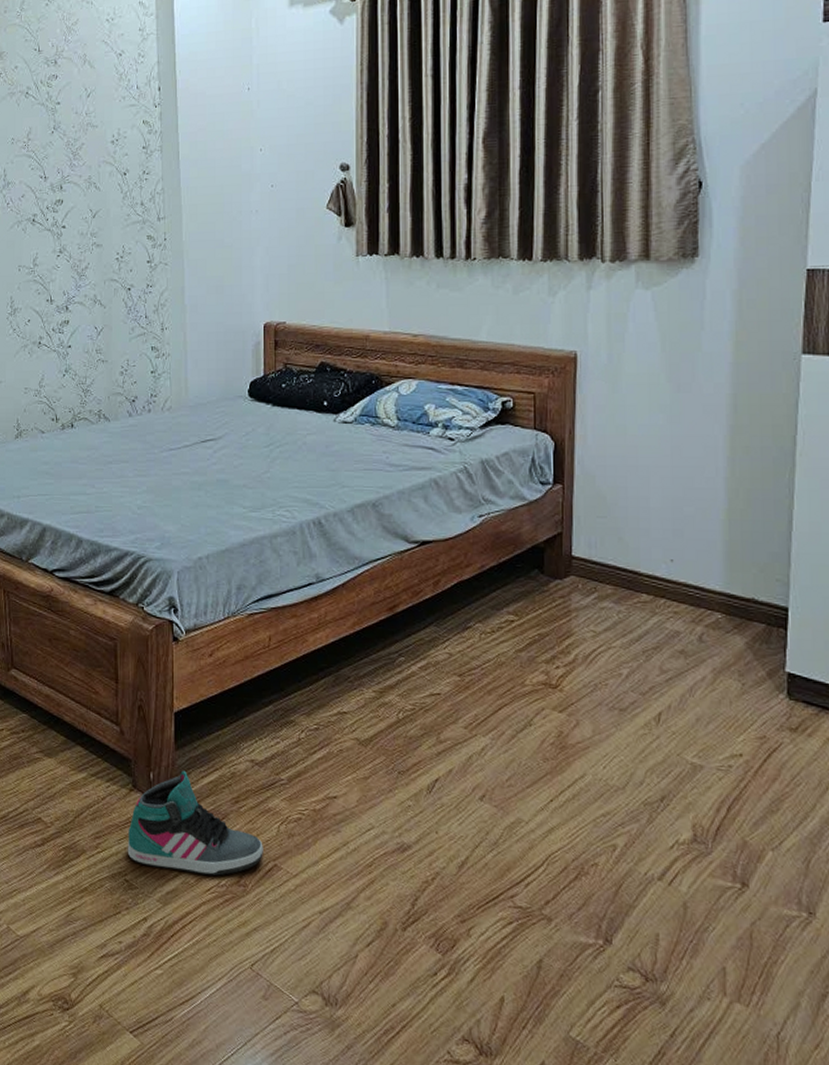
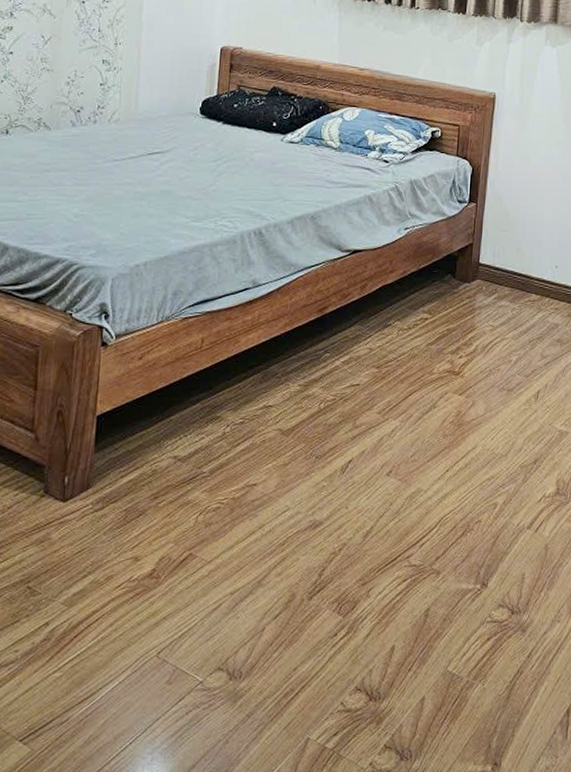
sneaker: present [127,770,263,876] -> none [32,472,180,571]

